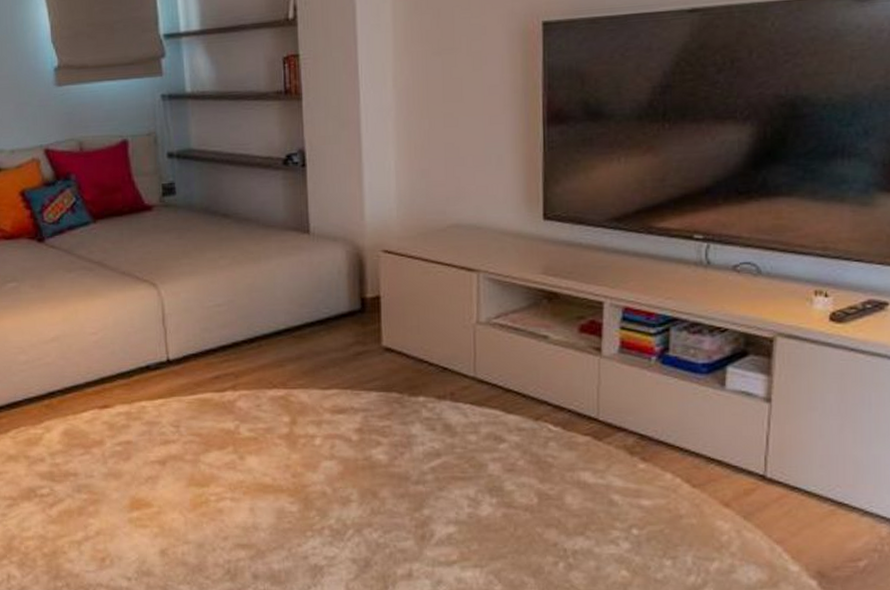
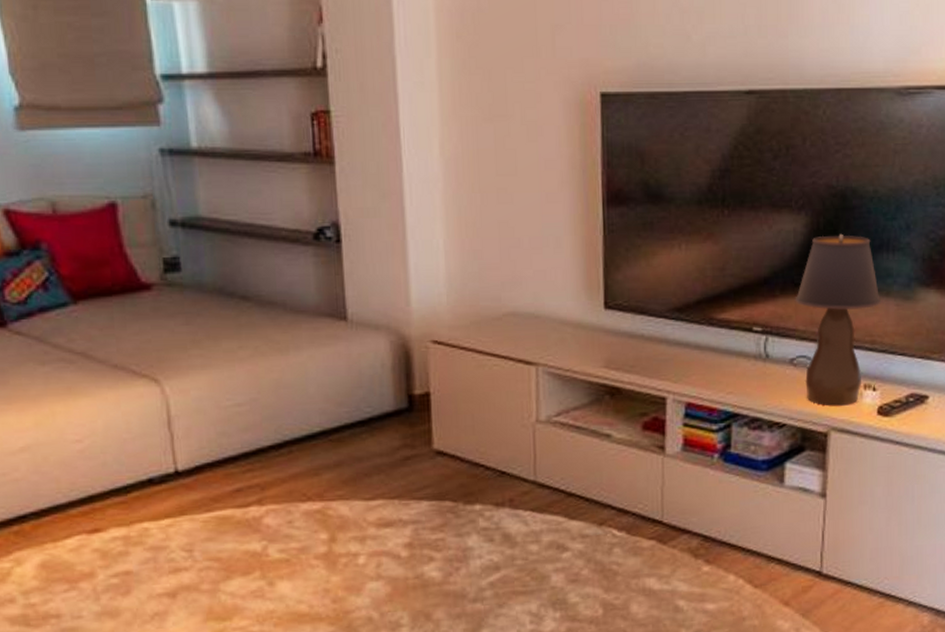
table lamp: none [739,141,835,312] -> present [795,233,882,406]

